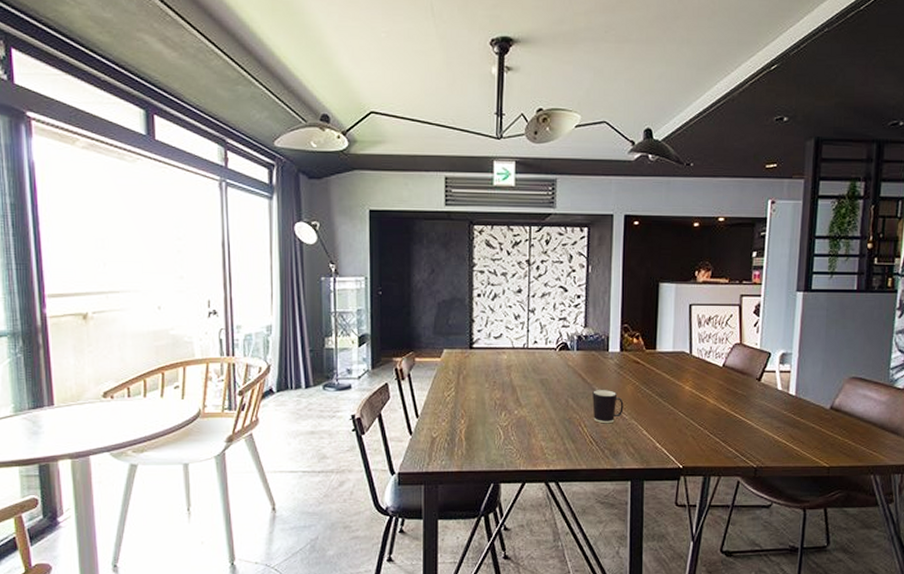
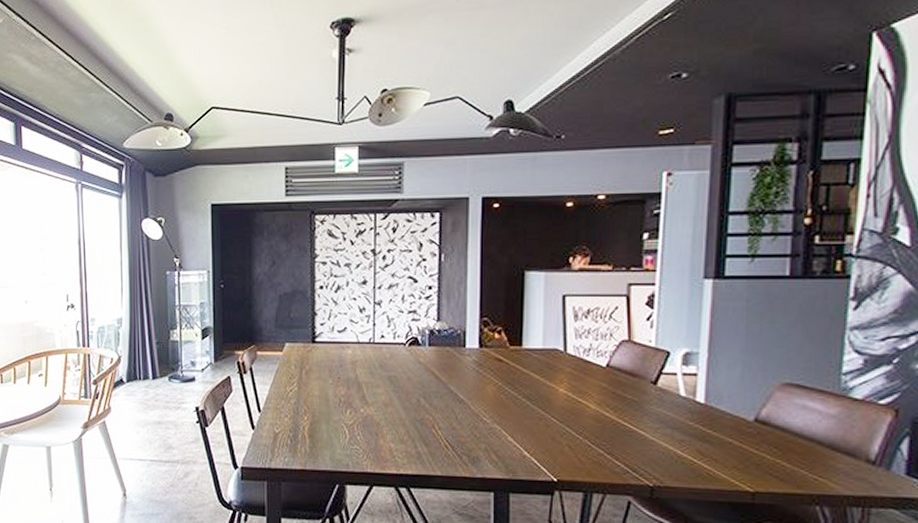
mug: present [592,390,624,424] -> none [447,389,484,427]

